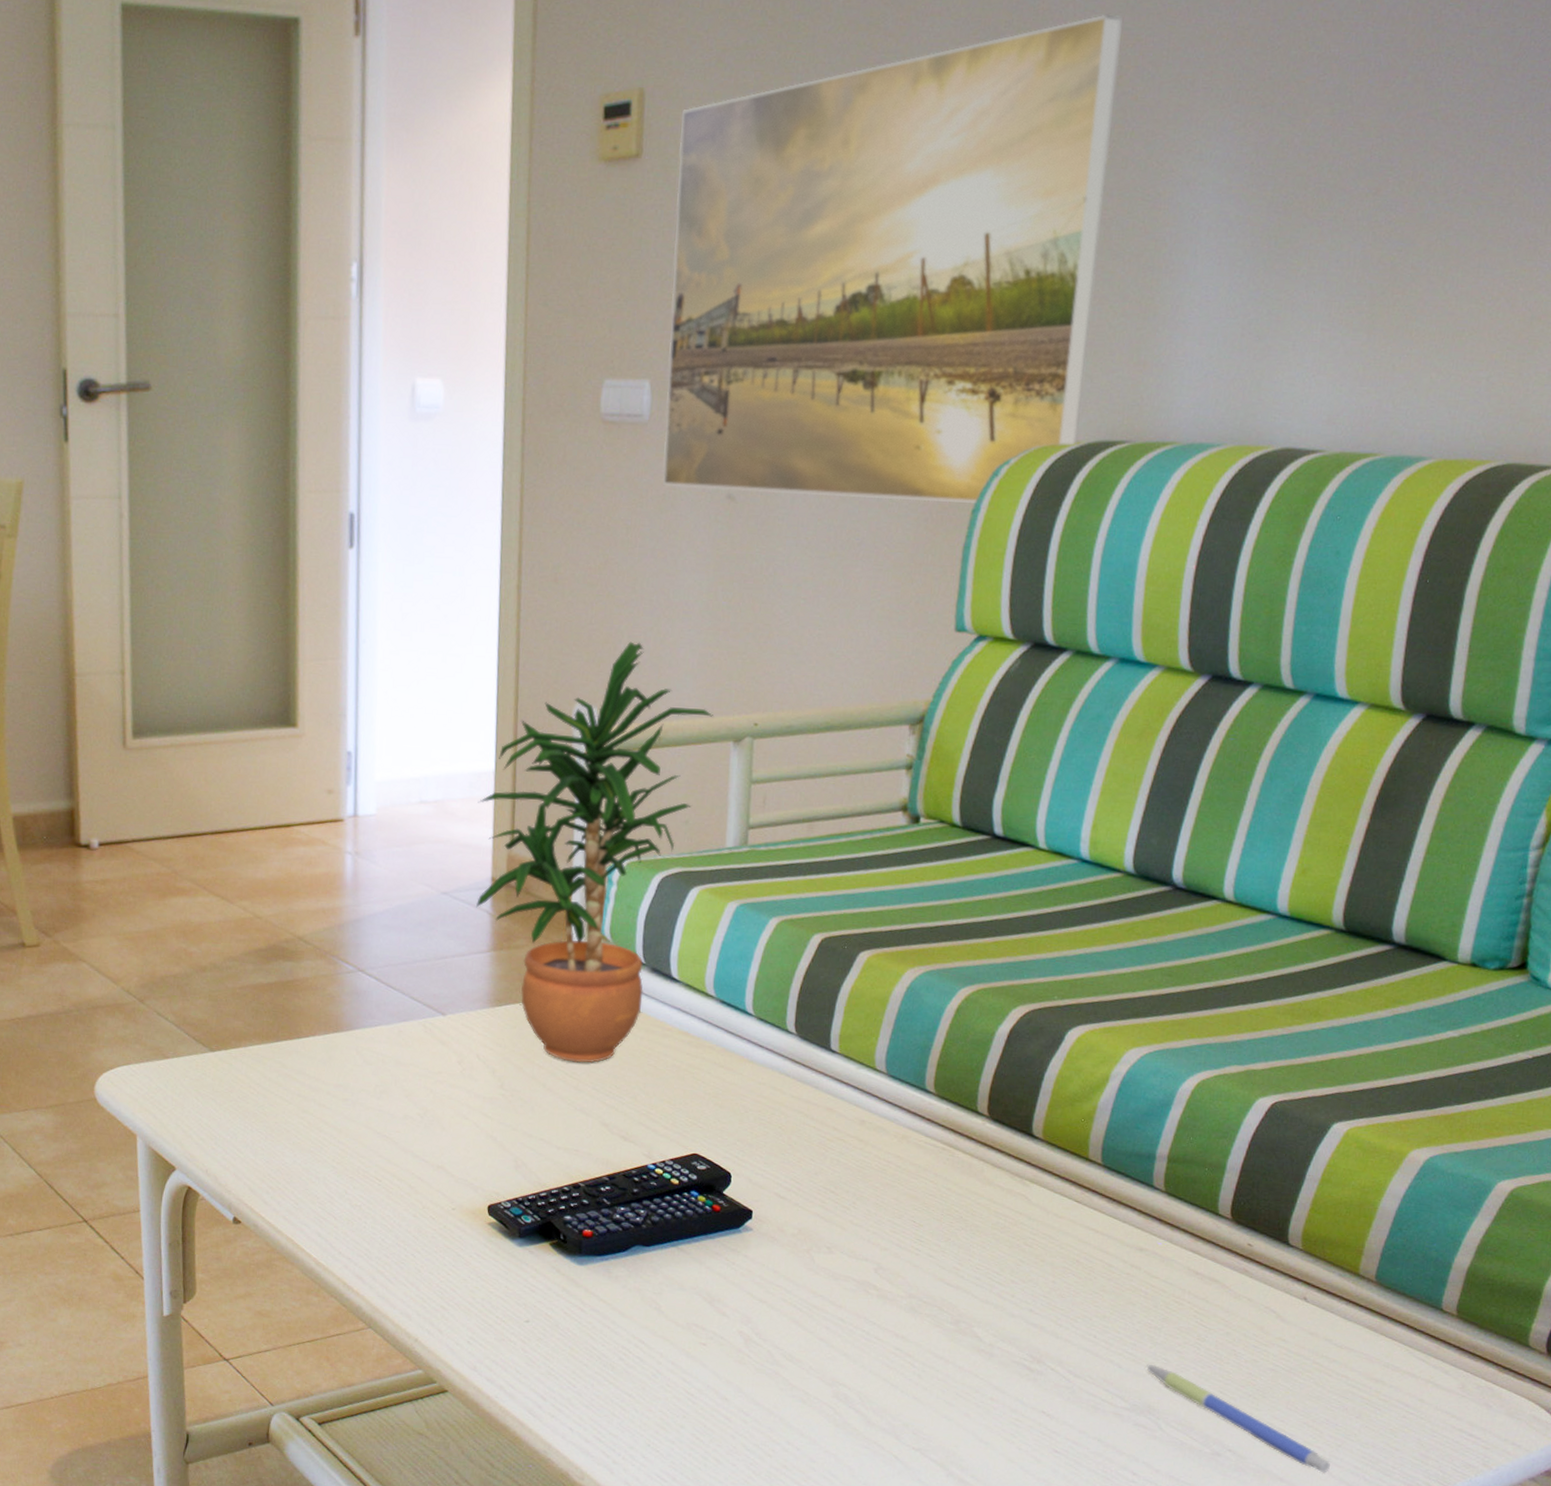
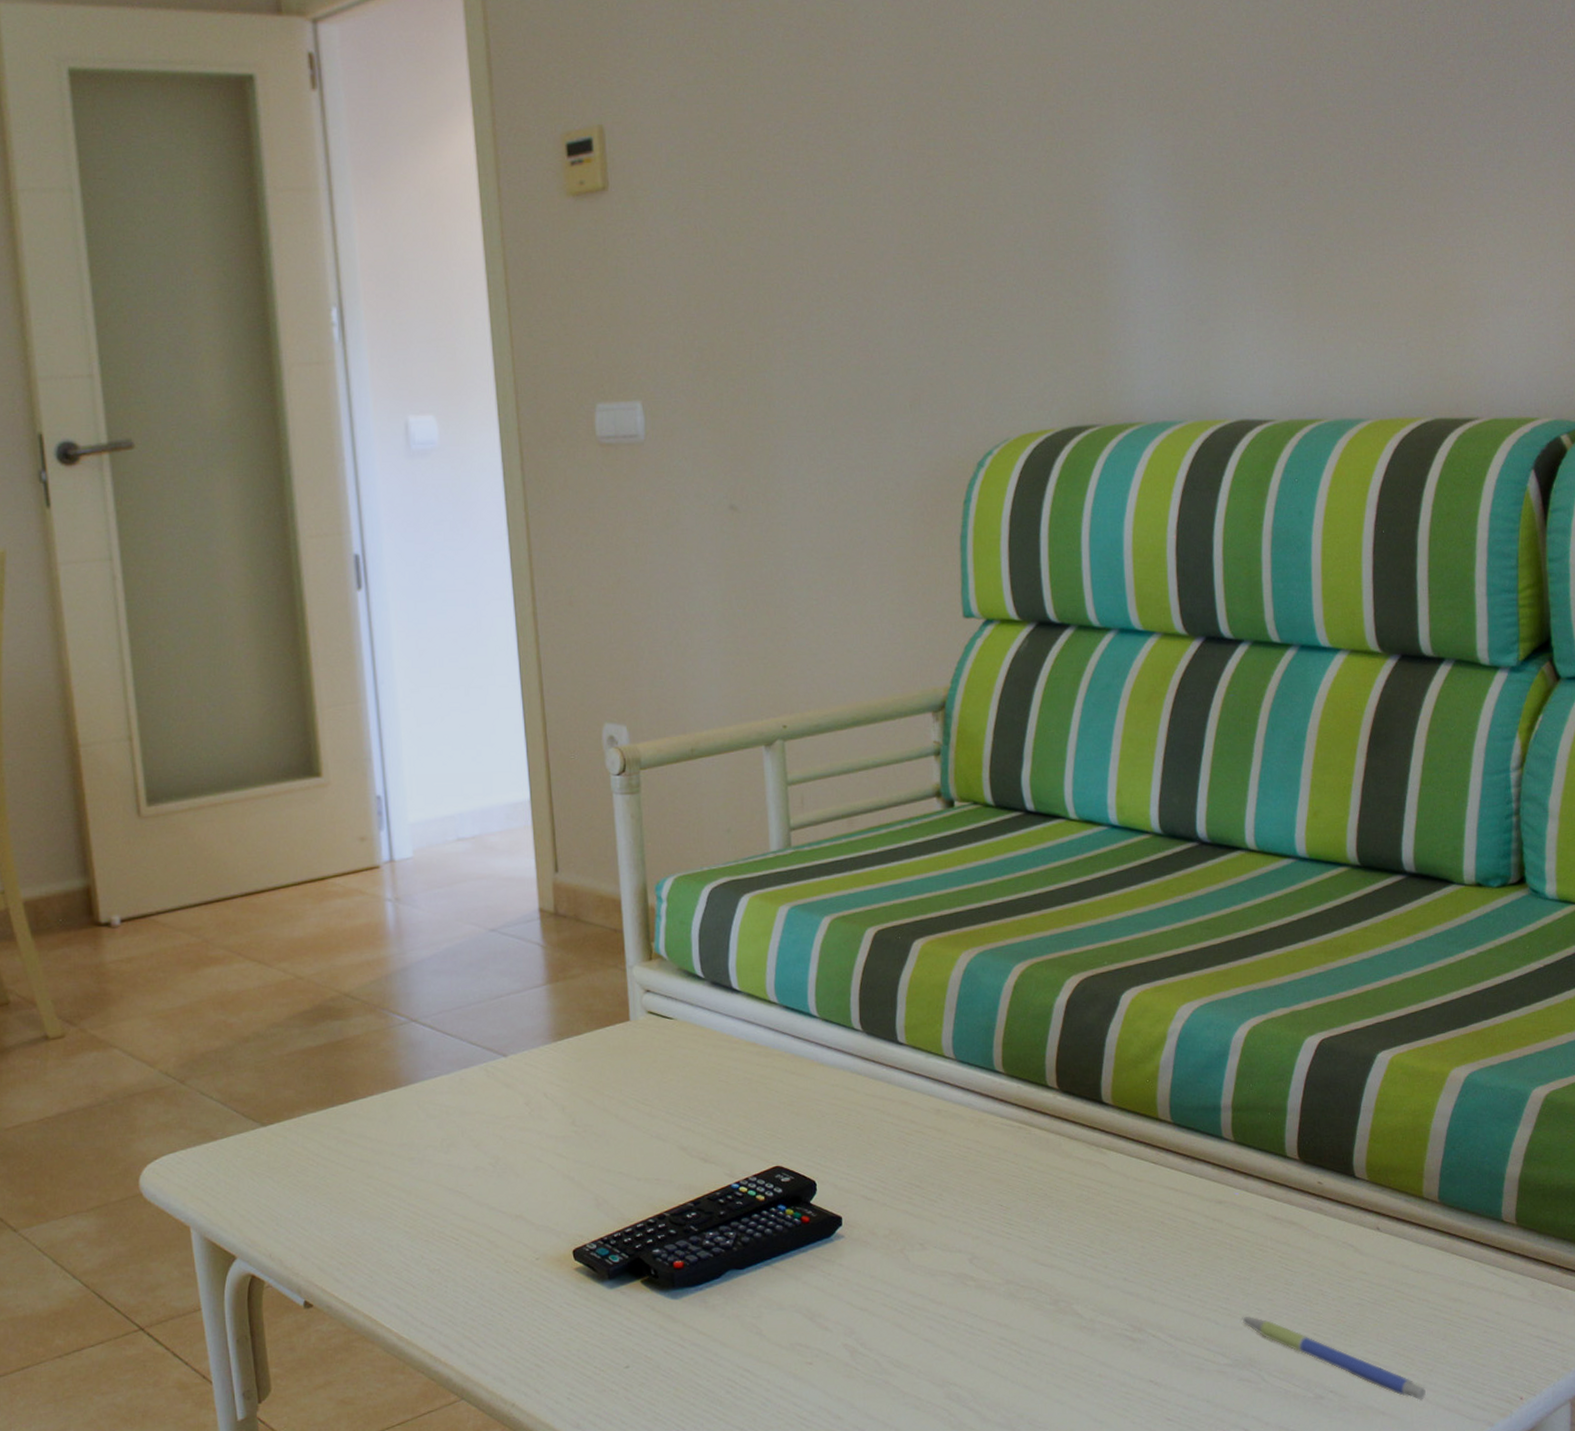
potted plant: present [476,641,713,1064] -> none [516,657,742,1088]
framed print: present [663,14,1123,503] -> none [642,37,1053,502]

